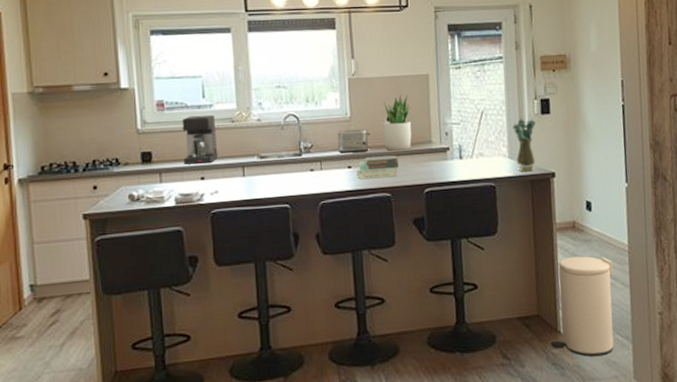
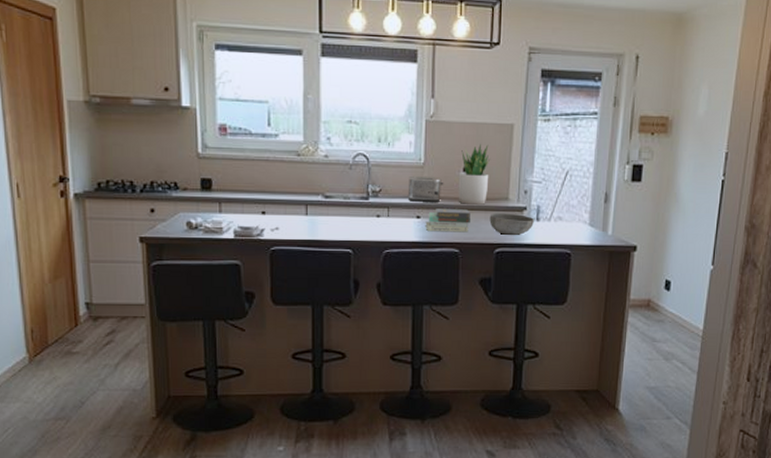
coffee maker: present [182,114,218,165] -> none [245,144,281,197]
bowl: none [416,154,459,176] -> present [489,213,535,236]
vase: present [512,118,536,173] -> none [596,183,624,243]
pedal bin: present [550,256,614,357] -> none [605,336,683,437]

